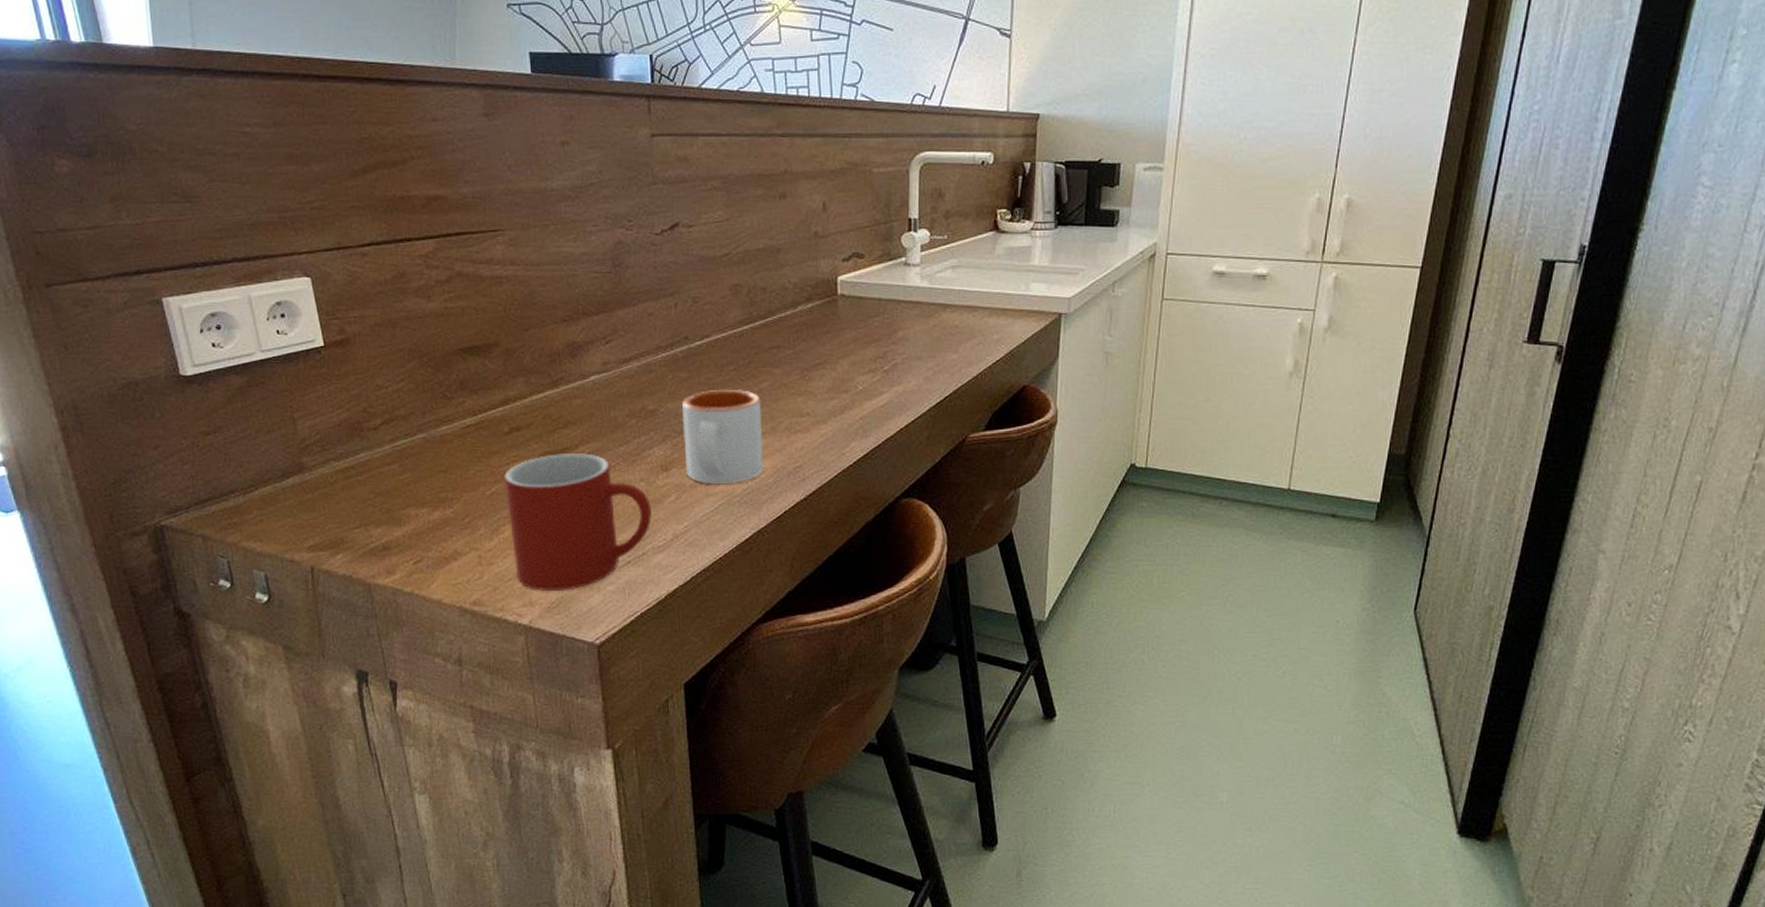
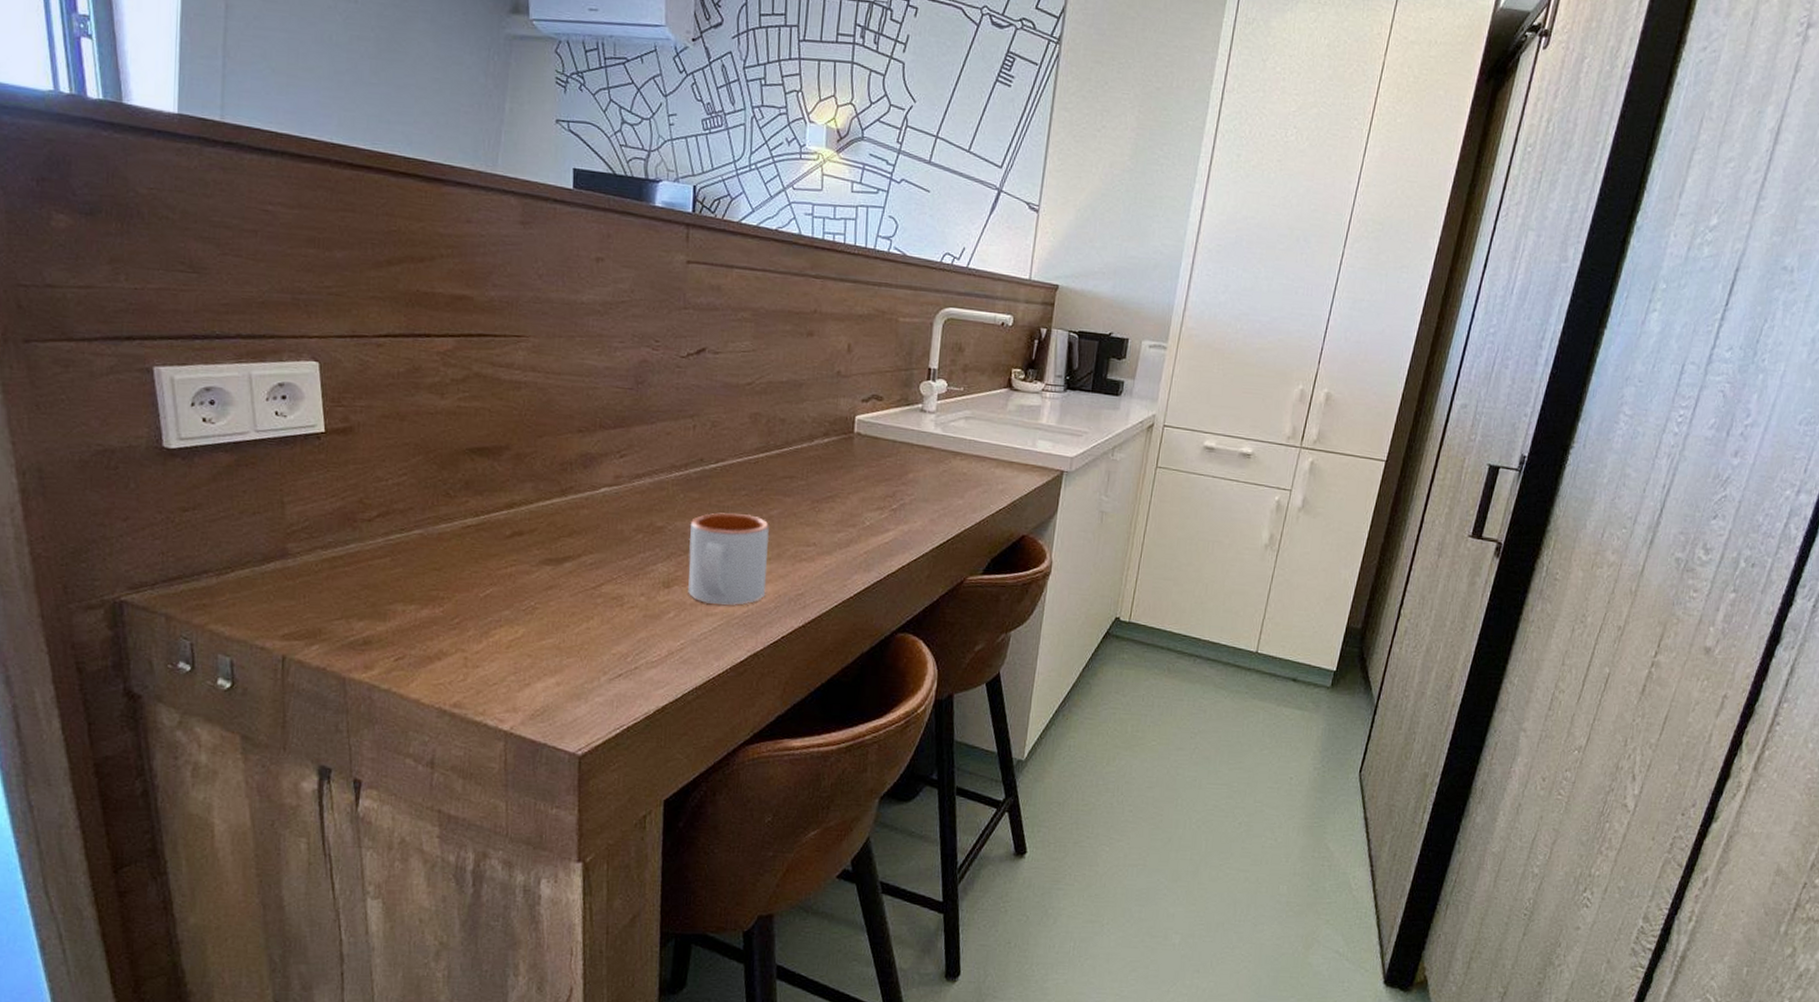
mug: present [504,453,652,591] -> none [500,562,649,699]

